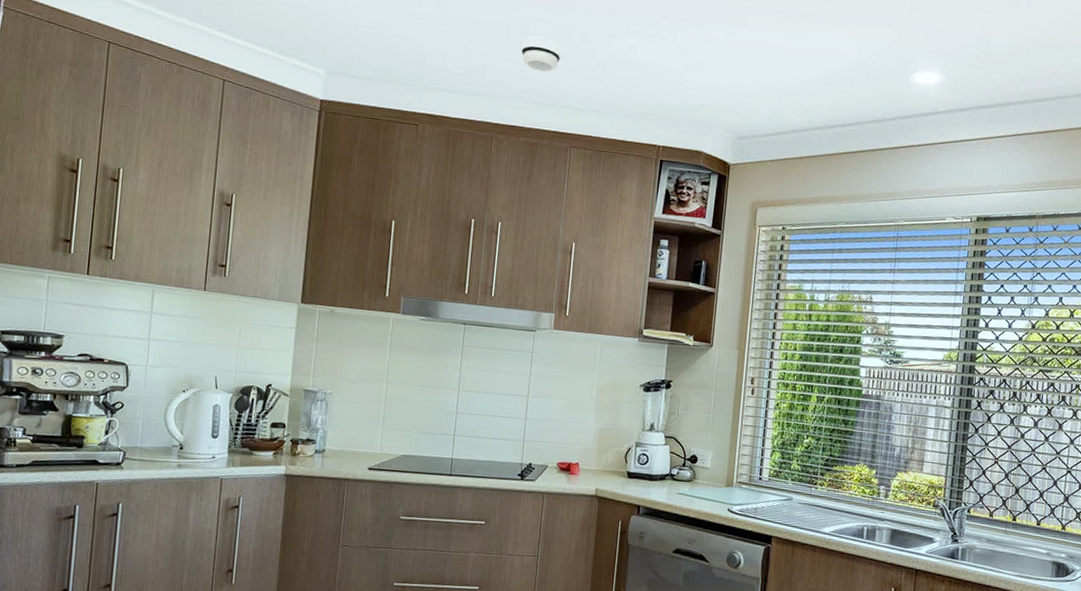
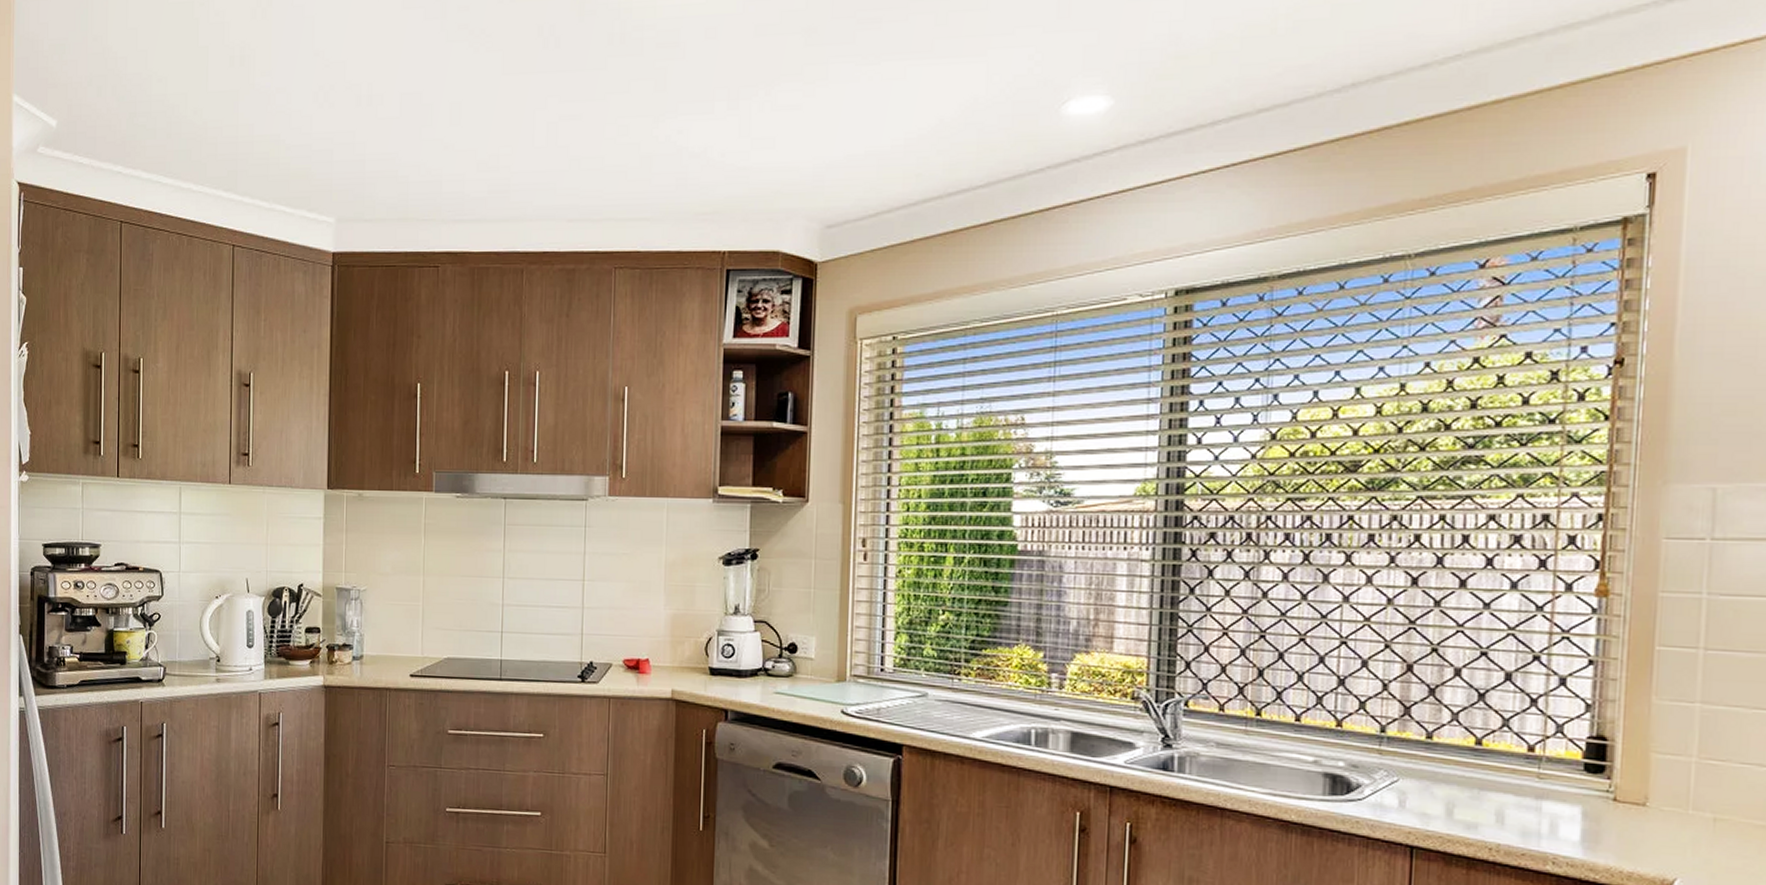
smoke detector: present [520,36,561,72] -> none [548,137,597,180]

